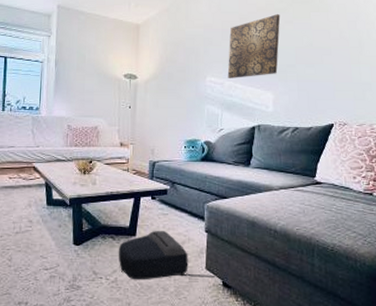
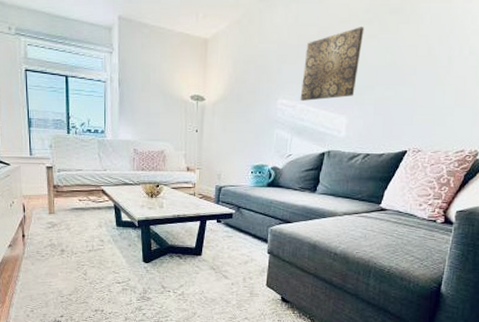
backpack: present [118,230,216,280] -> none [184,250,276,294]

